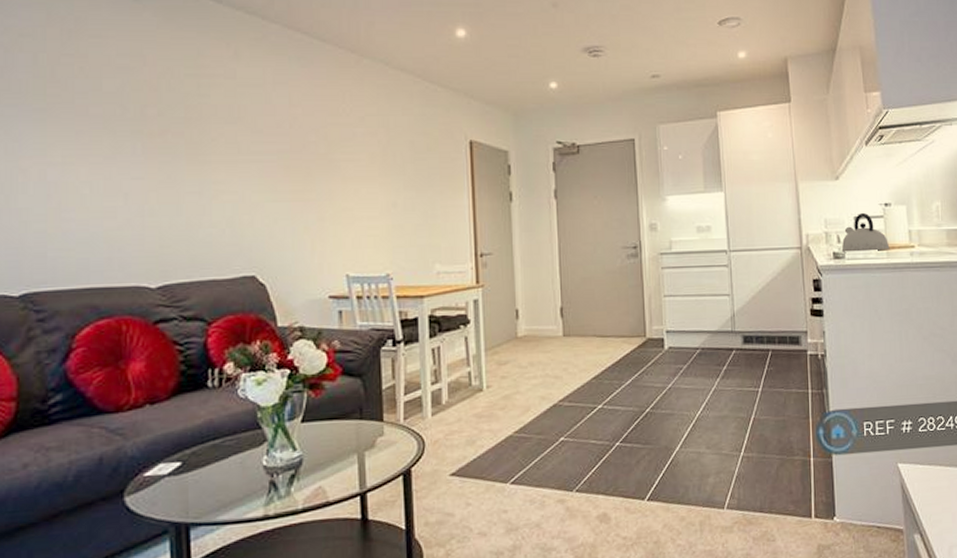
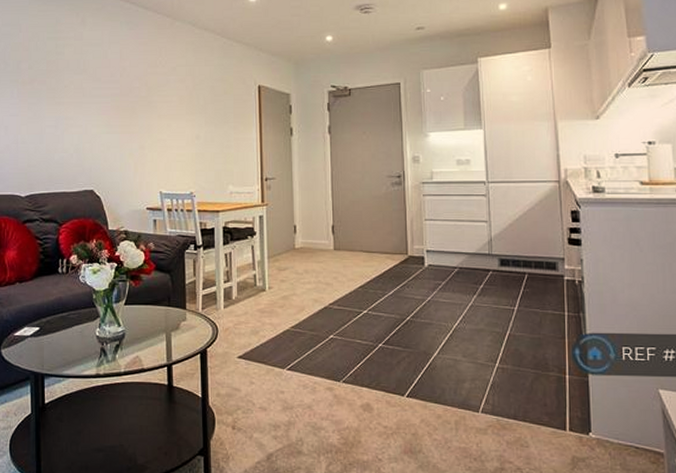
kettle: present [841,212,890,252] -> none [601,150,653,187]

